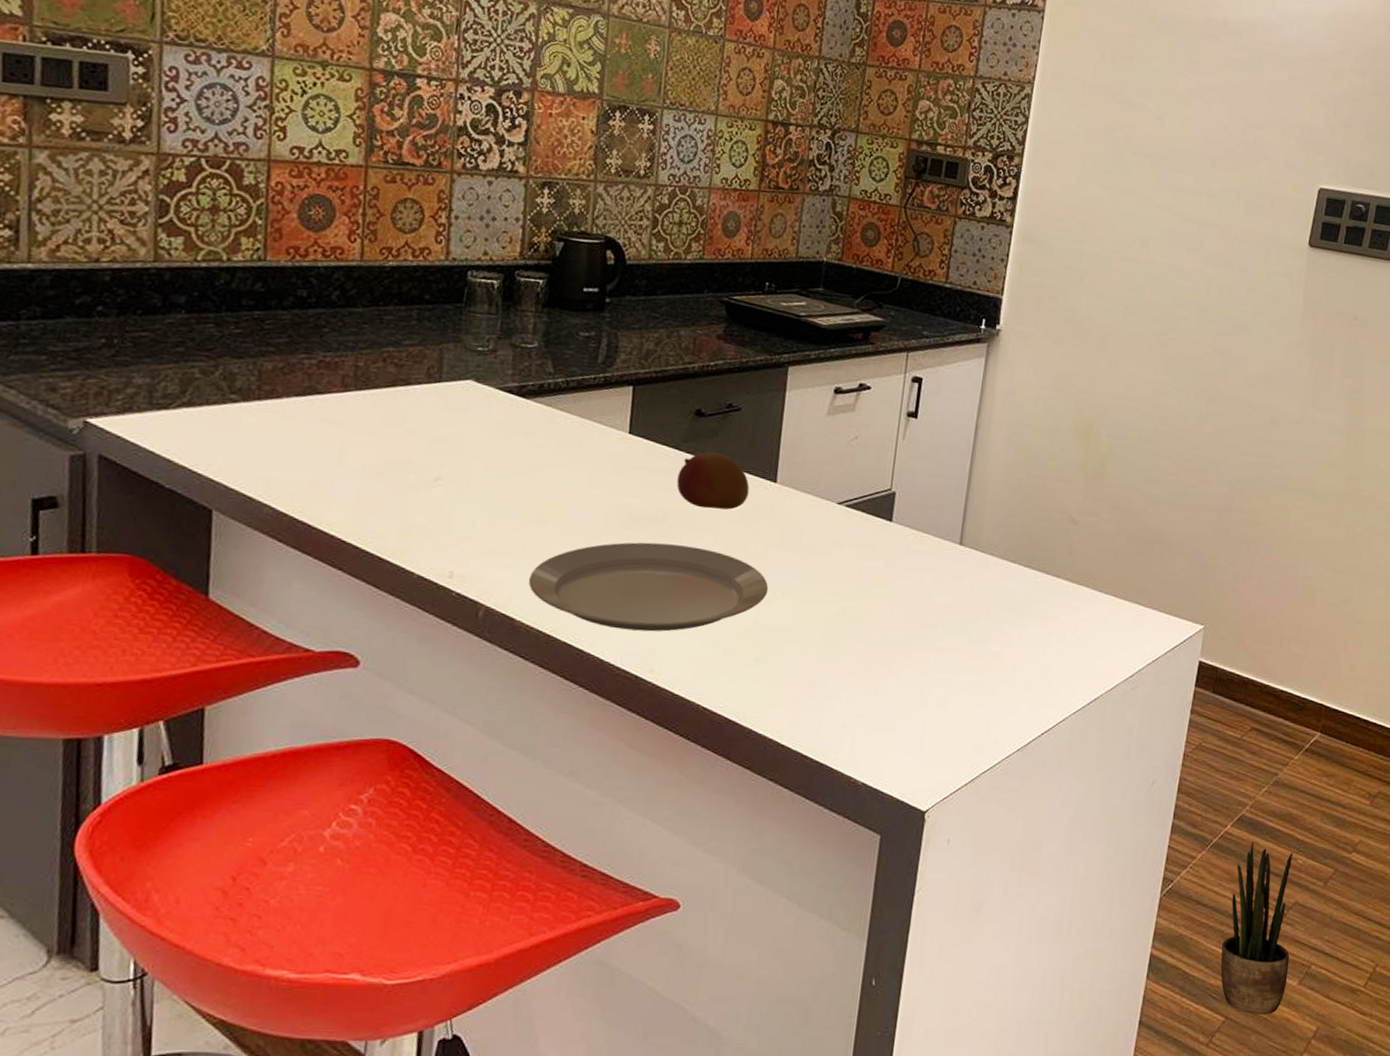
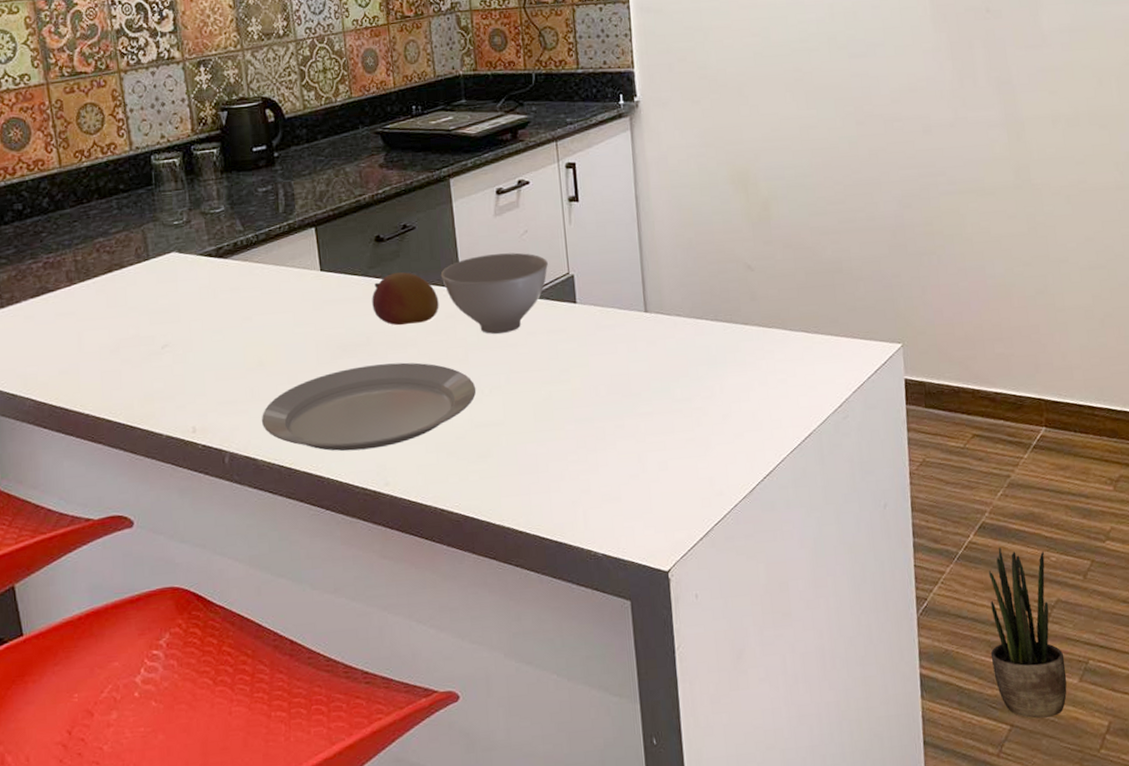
bowl: none [756,452,872,538] -> present [440,252,548,334]

